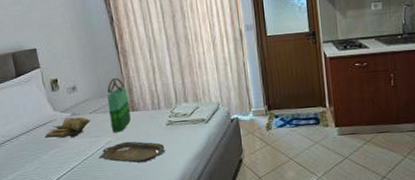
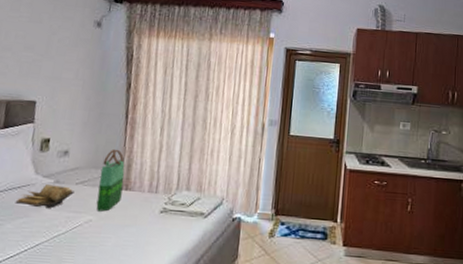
serving tray: present [99,141,165,163] -> none [72,223,152,251]

